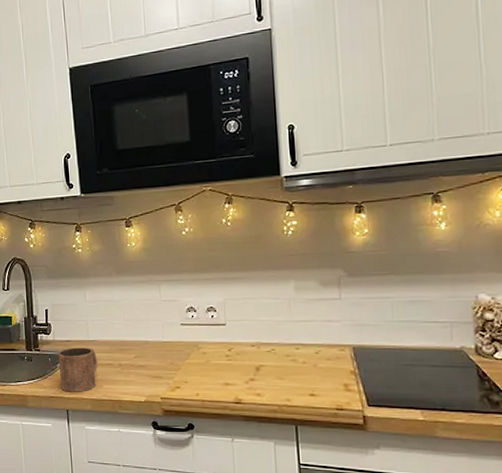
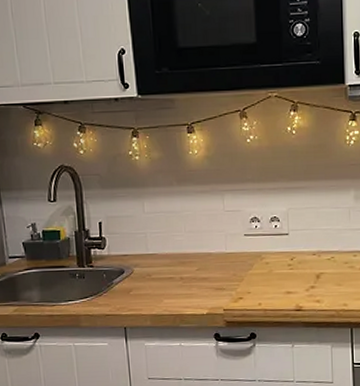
mug: present [58,346,99,392] -> none [114,260,159,309]

